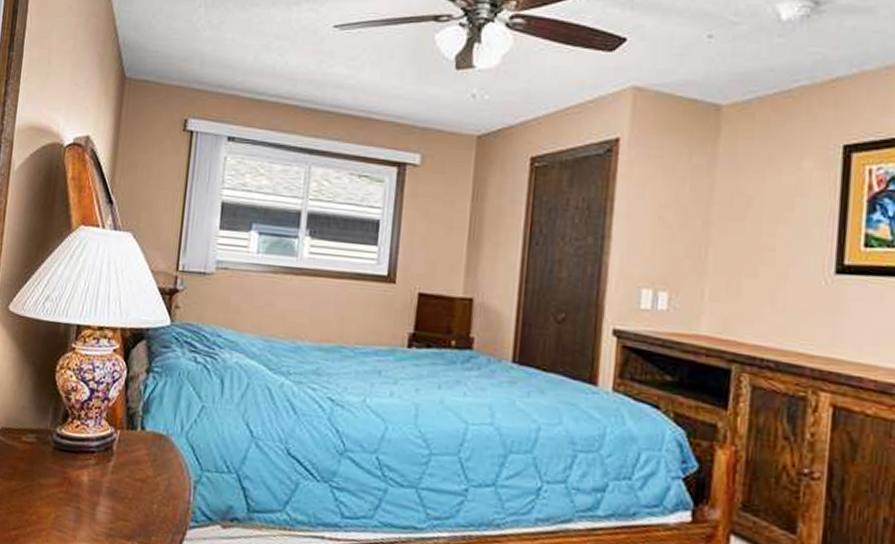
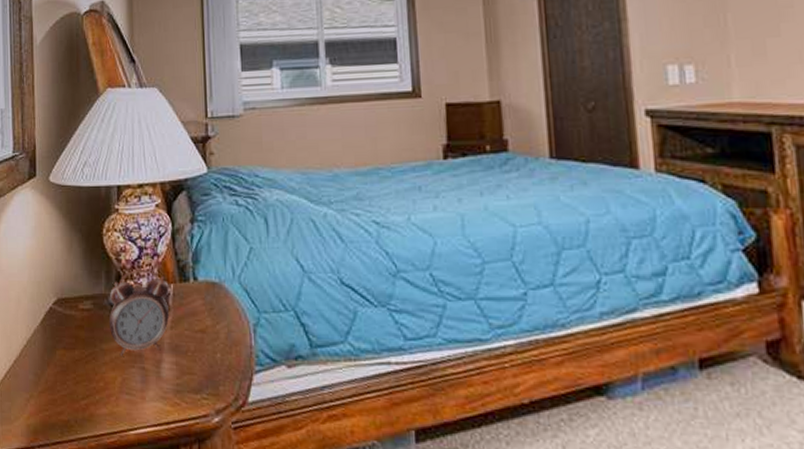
alarm clock: none [50,410,116,494] -> present [108,270,169,356]

